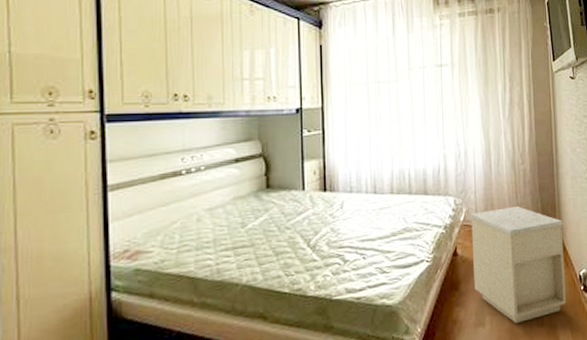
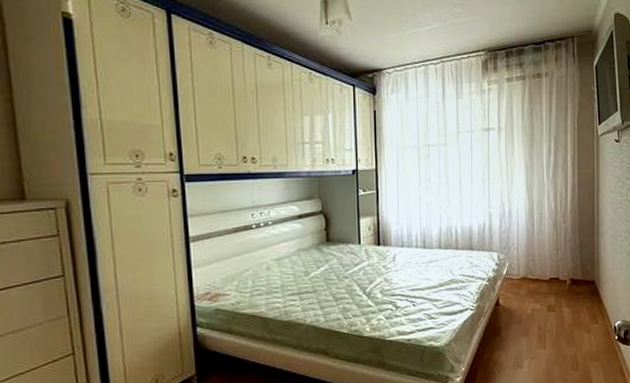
nightstand: present [469,205,566,324] -> none [512,261,602,367]

